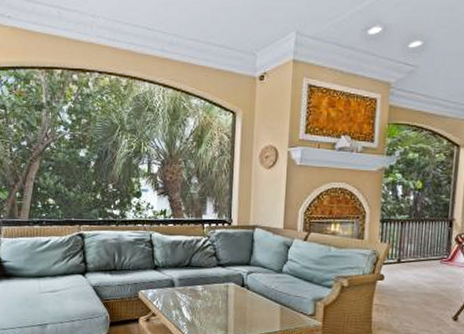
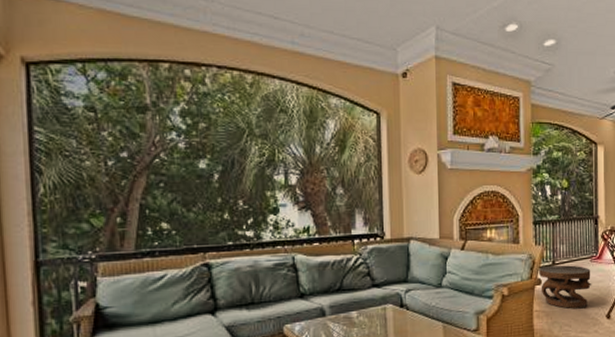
side table: none [381,262,440,308] -> present [538,265,592,309]

